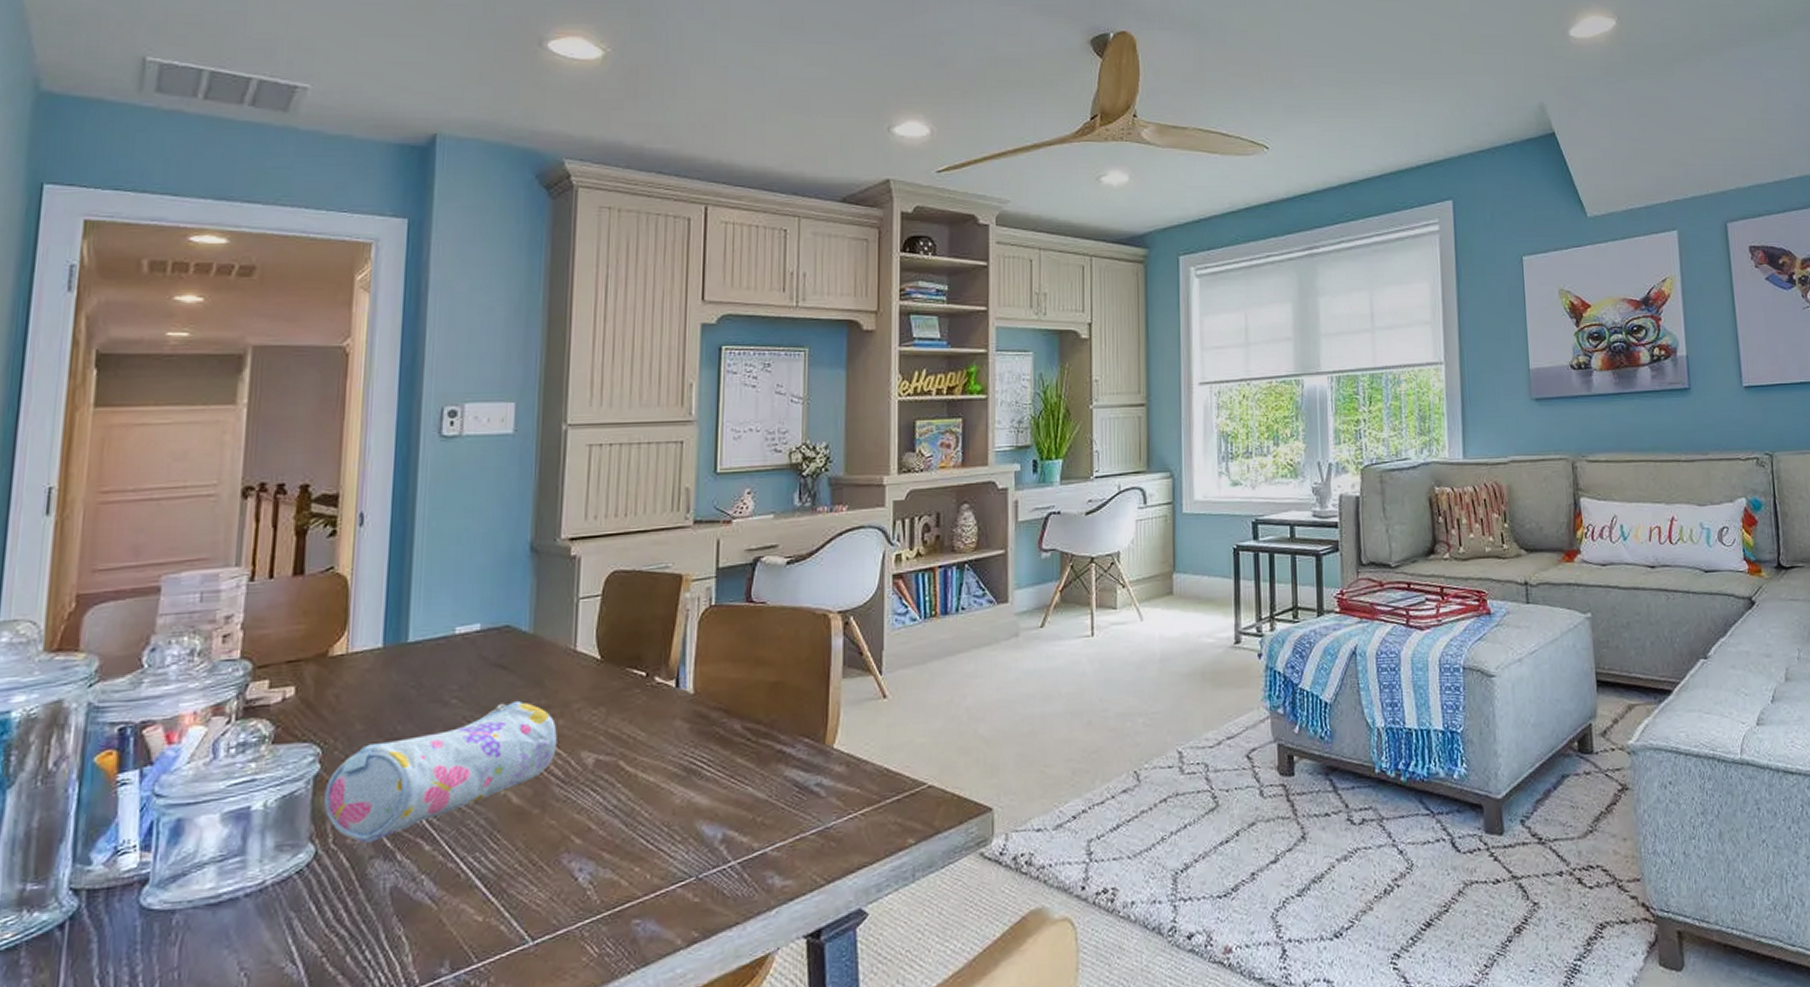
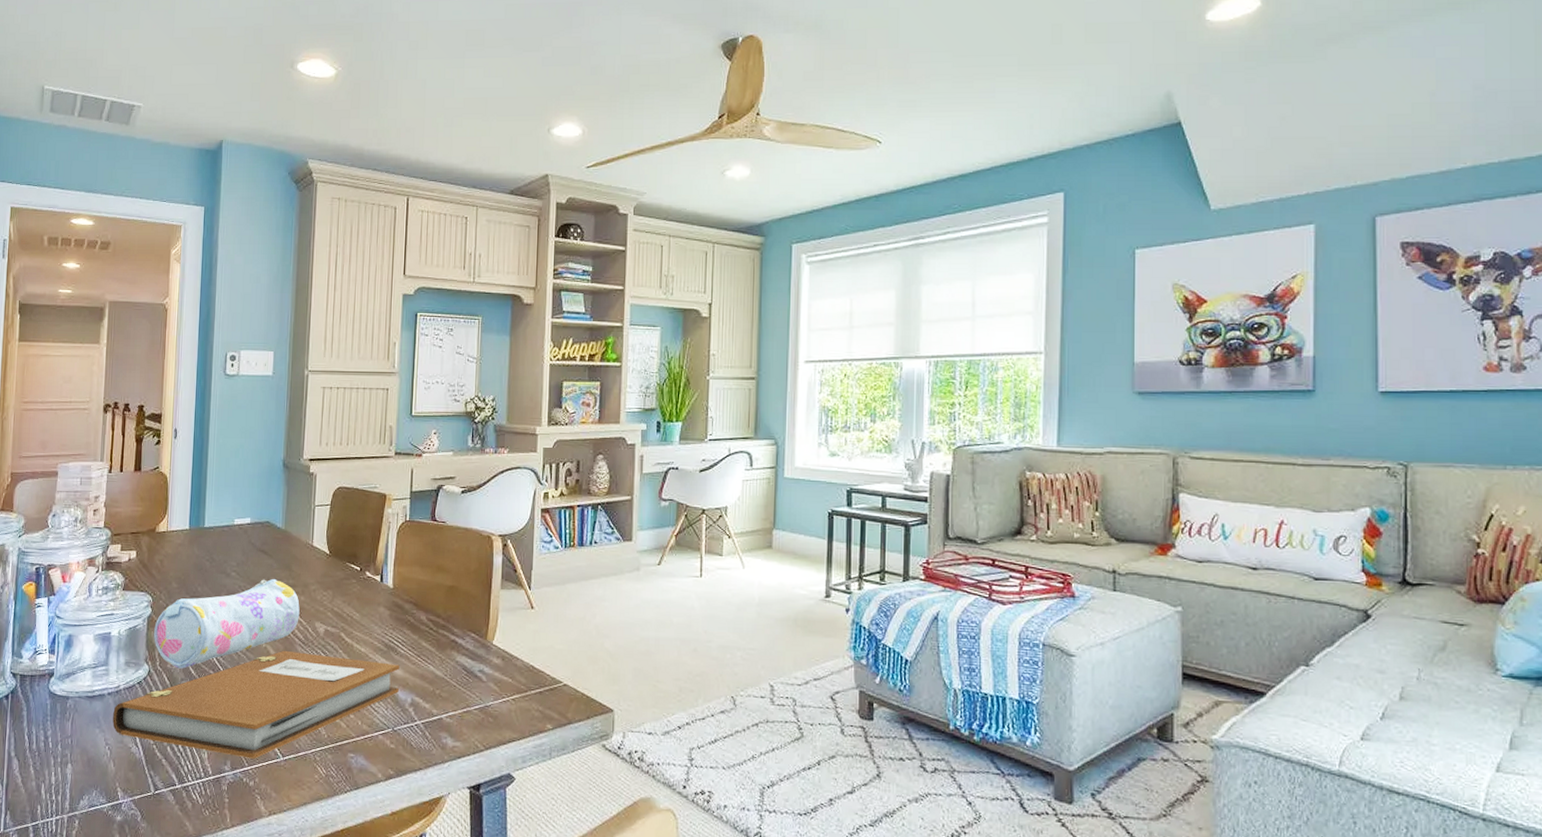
notebook: none [252,791,705,953] -> present [113,650,400,759]

